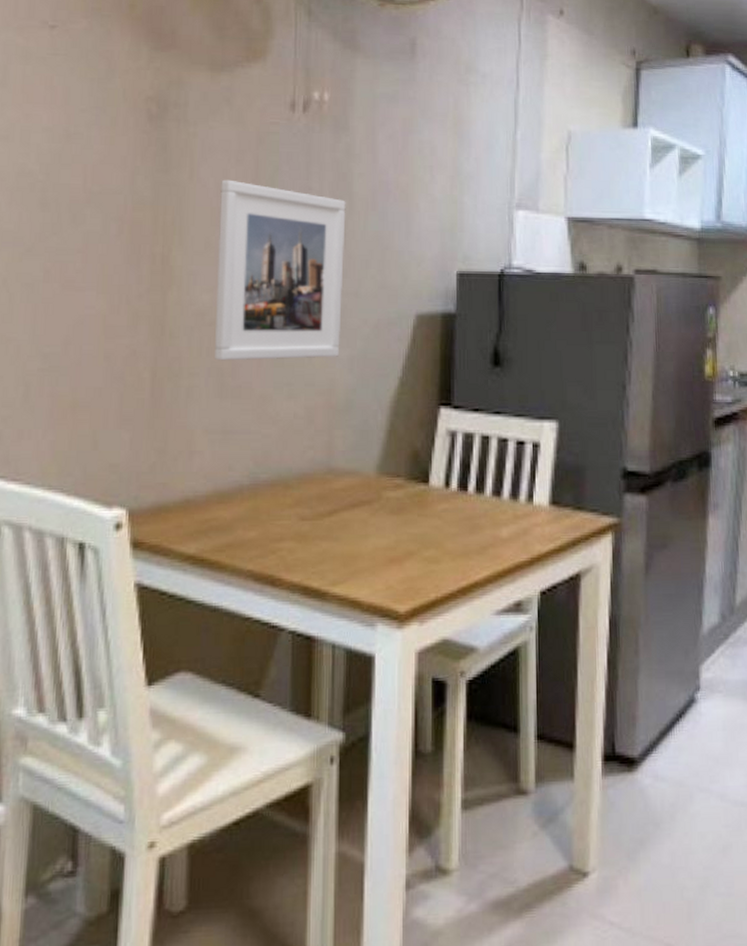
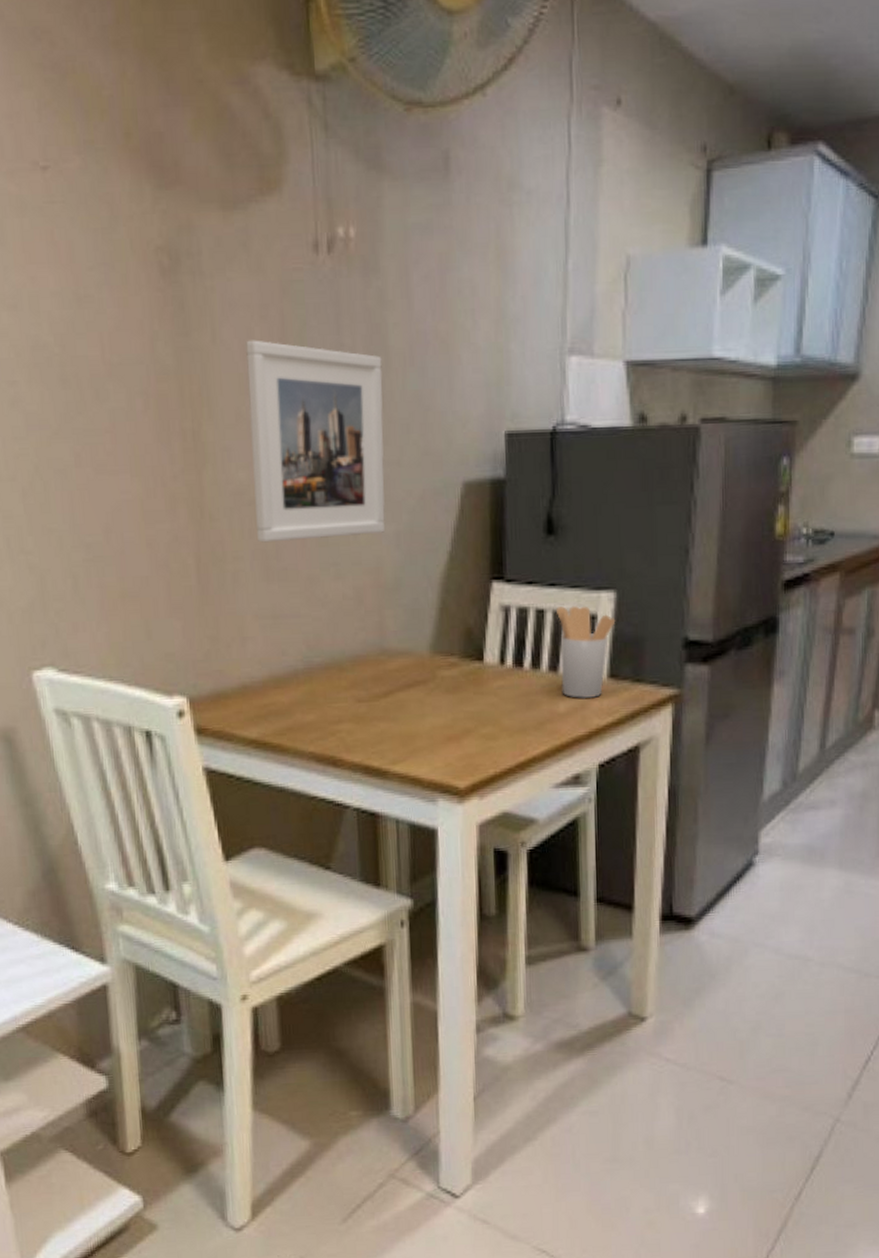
utensil holder: none [501,434,558,525] -> present [557,606,616,699]

